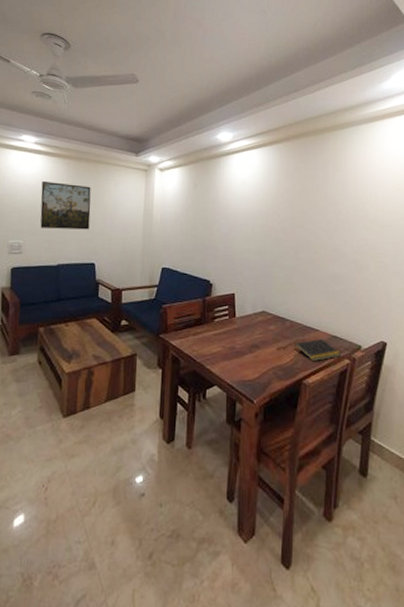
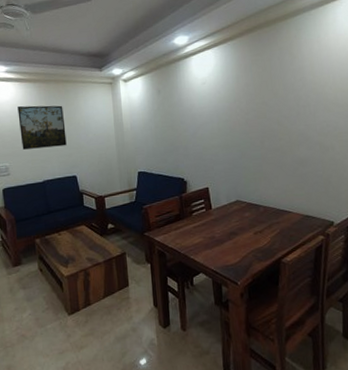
notepad: present [293,339,342,362] -> none [269,220,316,242]

